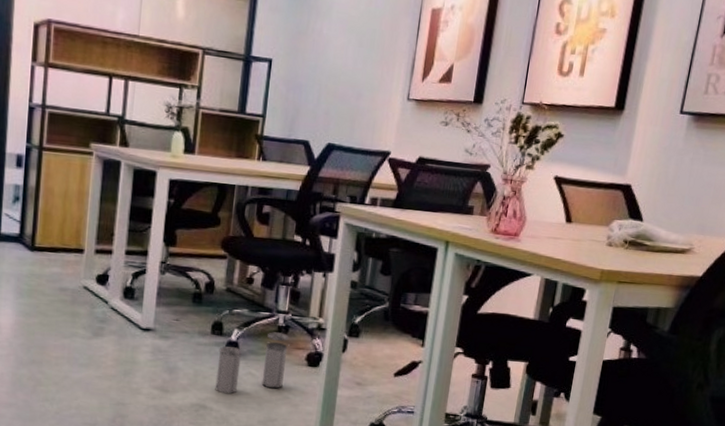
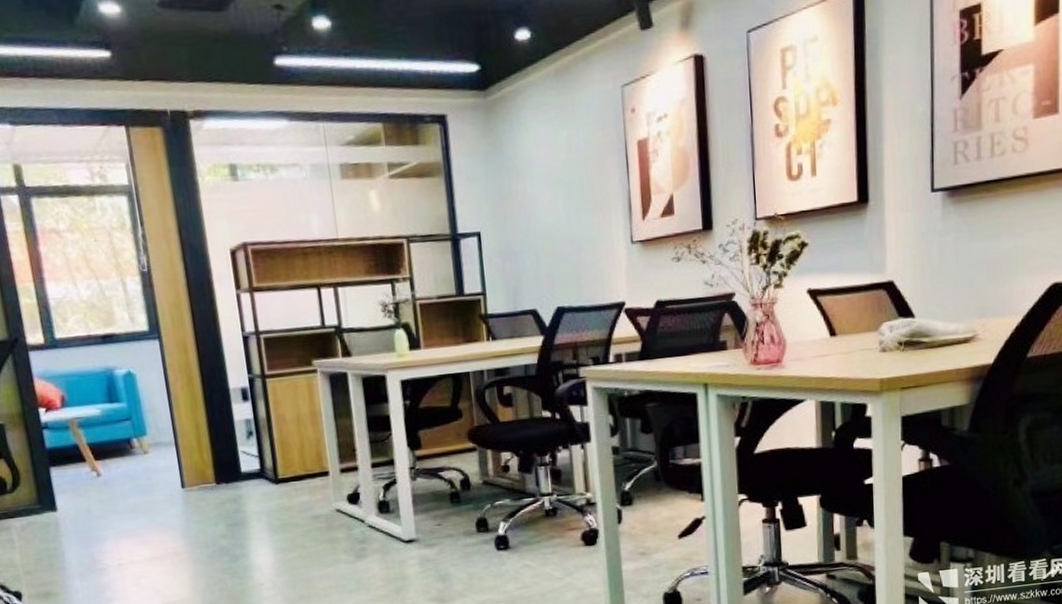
trash can: present [215,332,289,394] -> none [488,516,563,592]

